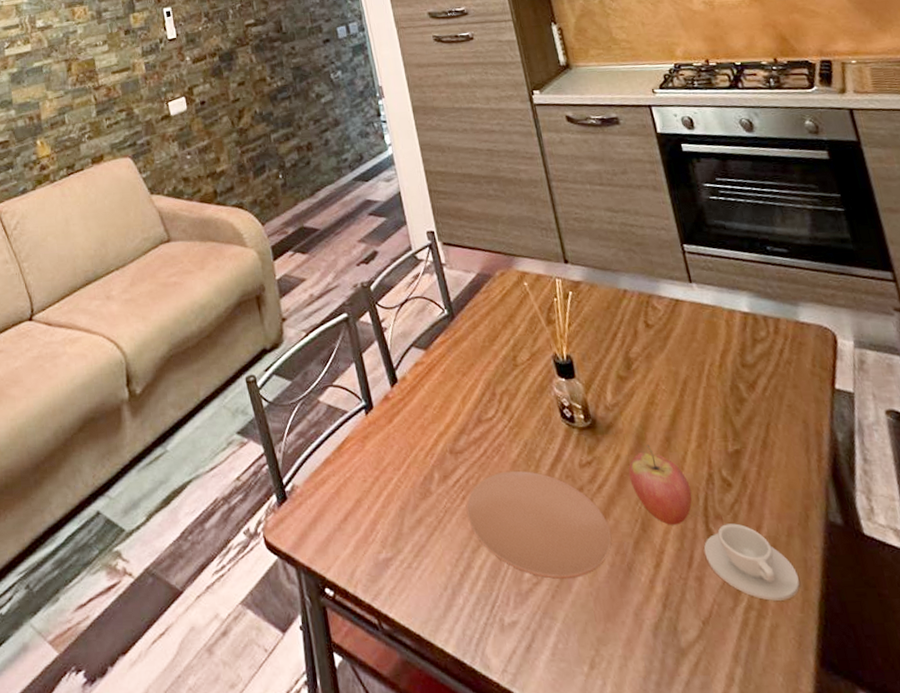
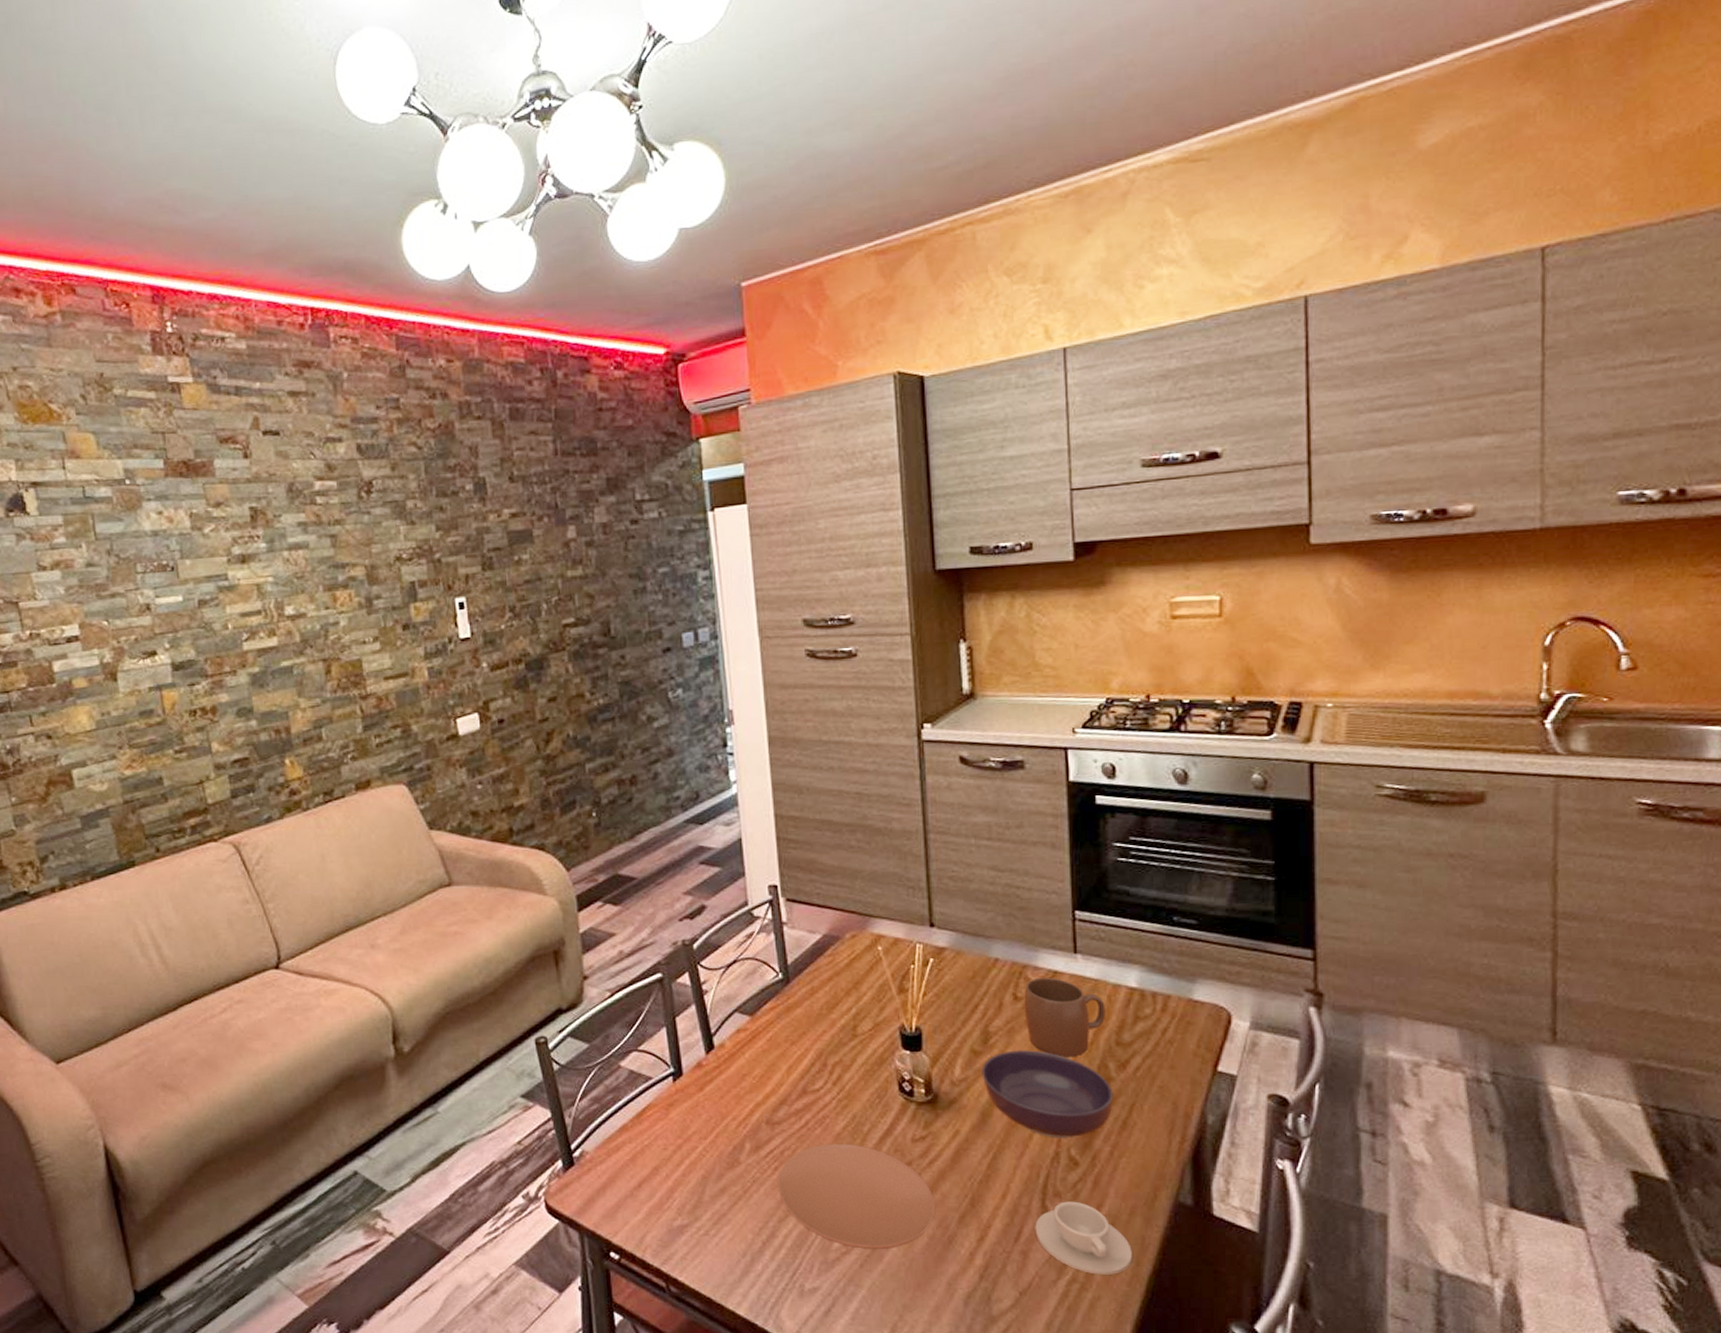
fruit: present [628,444,692,525] -> none [966,1121,1033,1201]
bowl: none [629,374,751,460] -> present [982,1050,1113,1139]
mug: none [653,305,728,380] -> present [1024,977,1105,1057]

